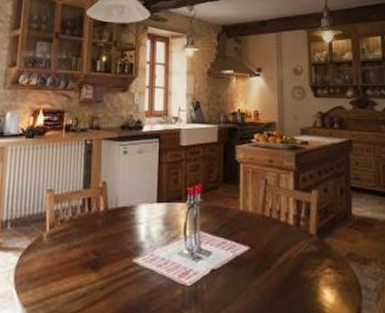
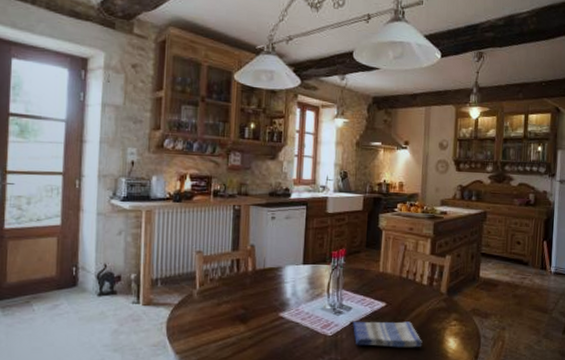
dish towel: none [213,268,294,301] -> present [352,321,422,348]

